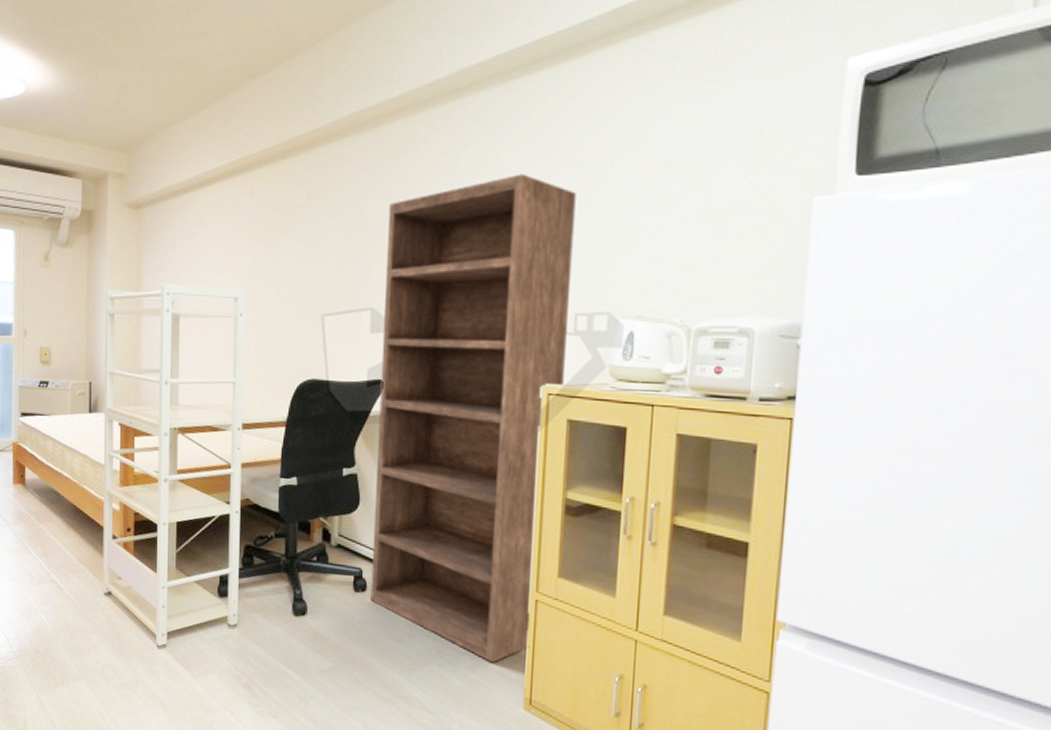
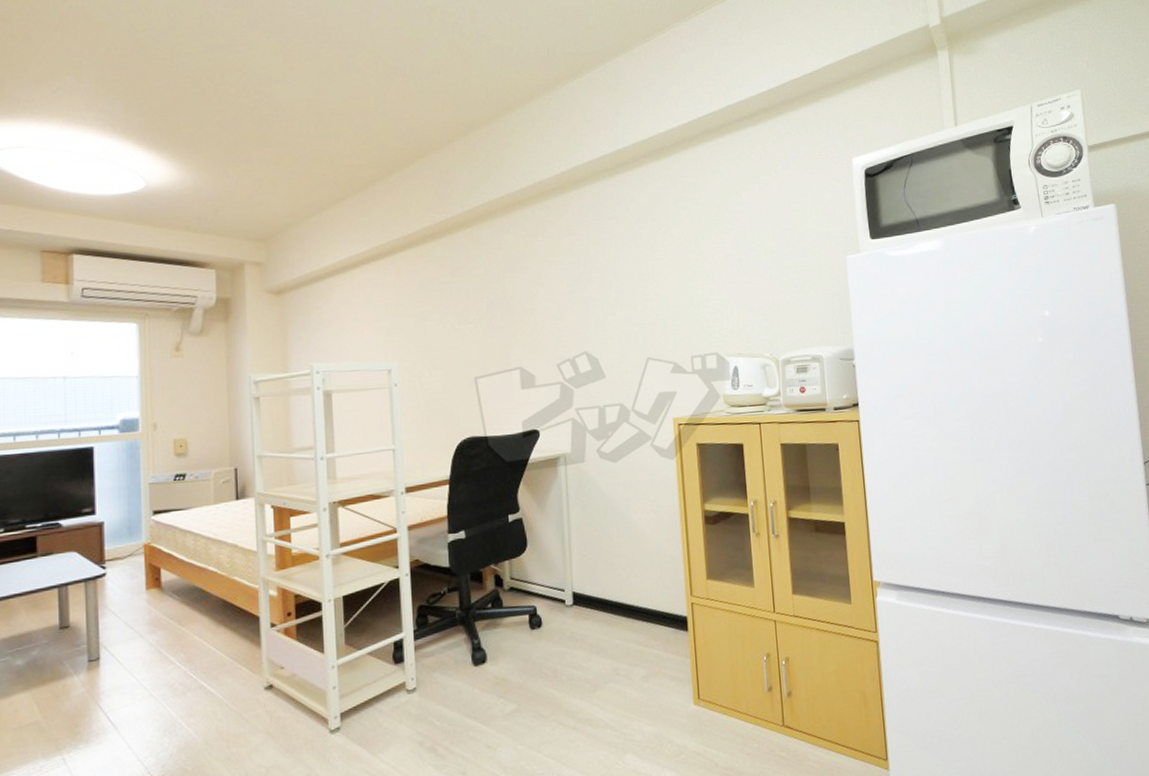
bookshelf: present [370,173,576,663] -> none [527,247,692,669]

